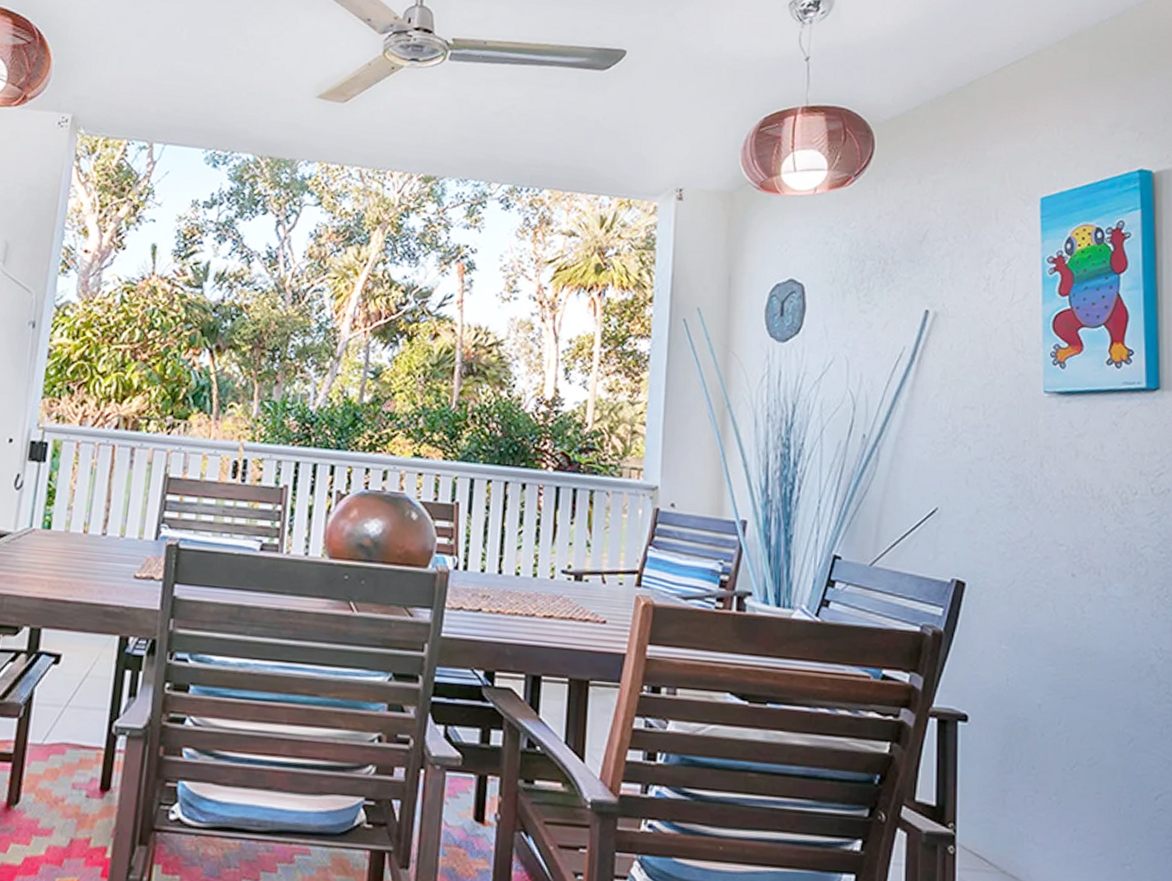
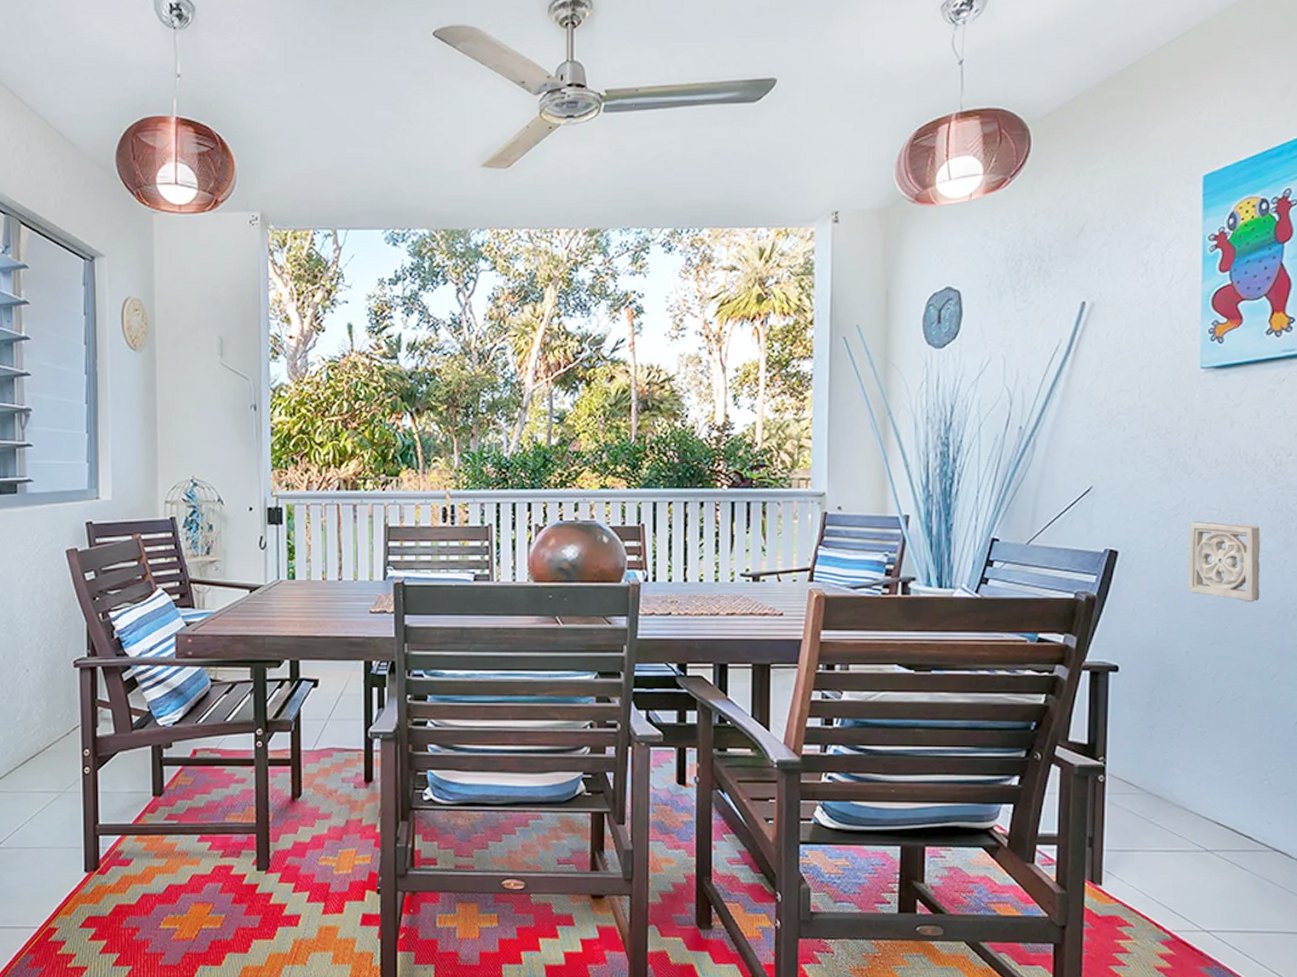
wall ornament: none [1038,556,1112,654] -> present [1188,521,1261,603]

